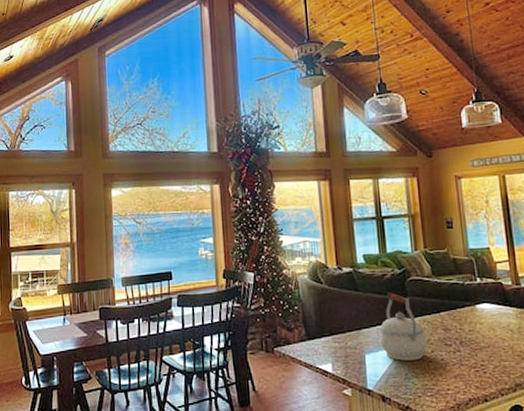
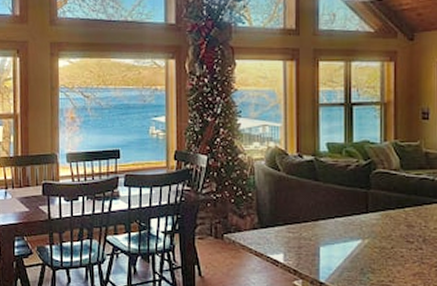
kettle: present [379,293,428,361] -> none [336,184,388,255]

